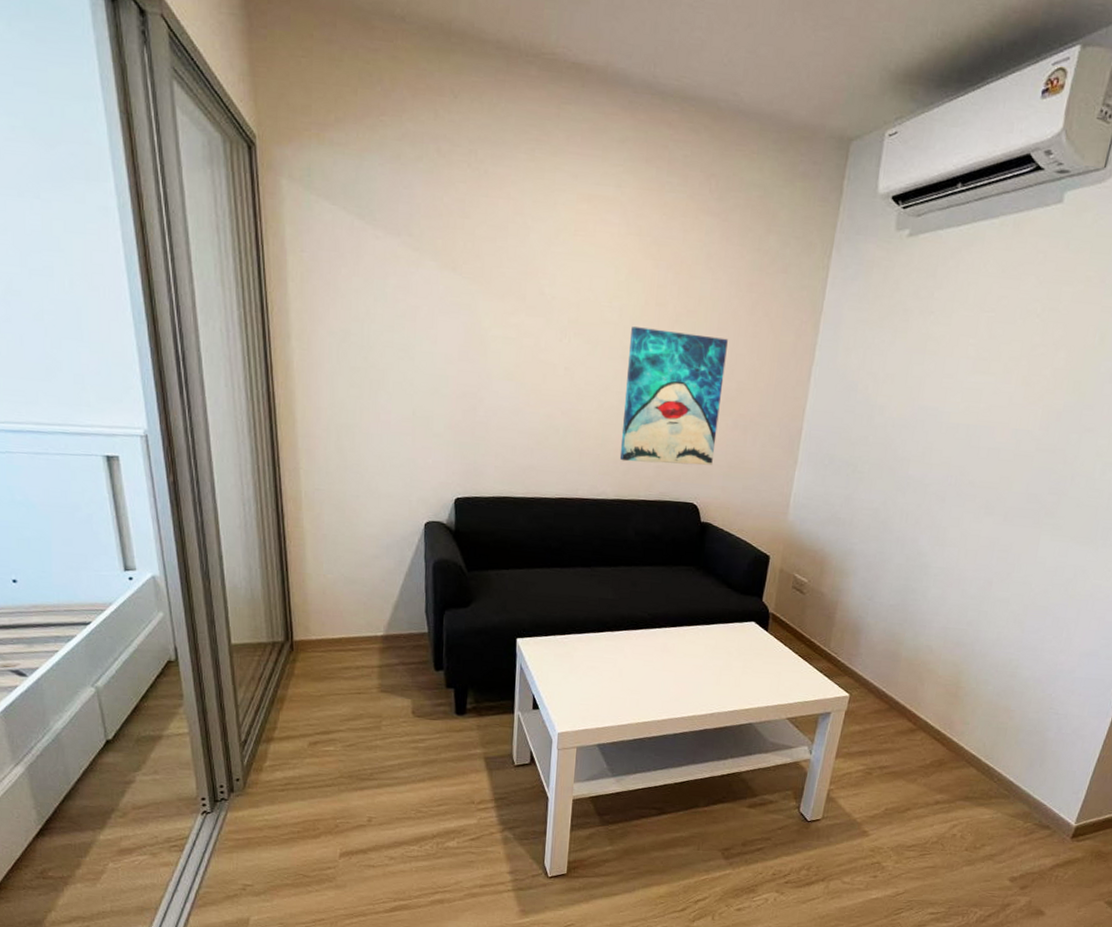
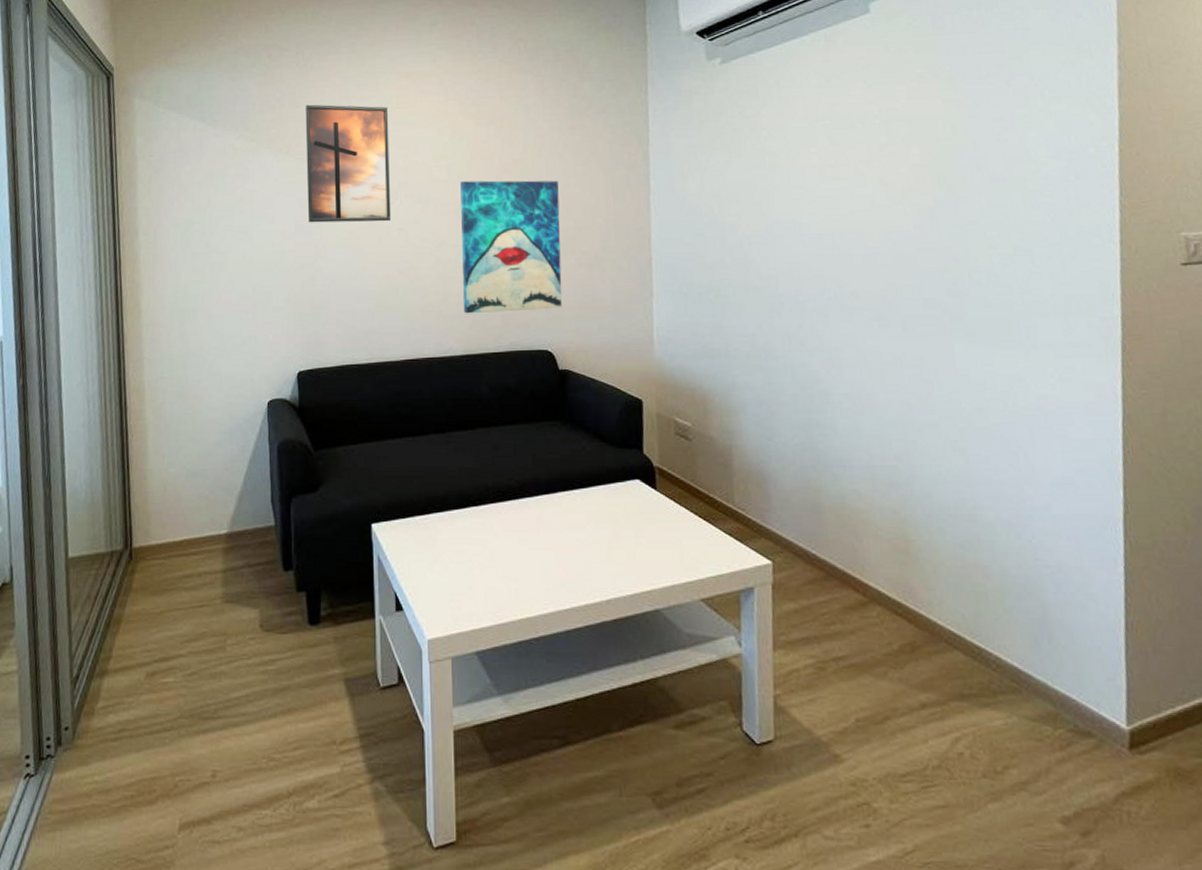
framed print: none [472,216,565,359] -> present [305,104,392,223]

